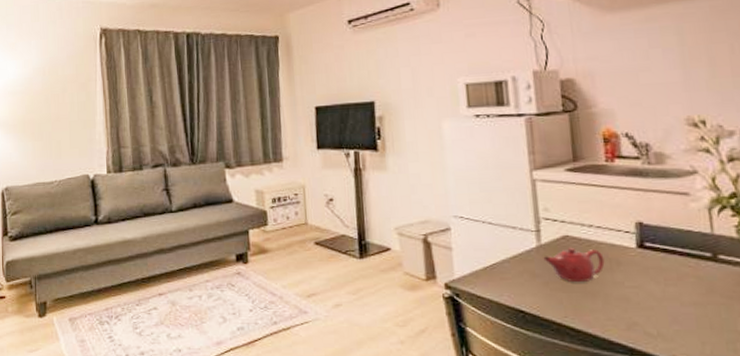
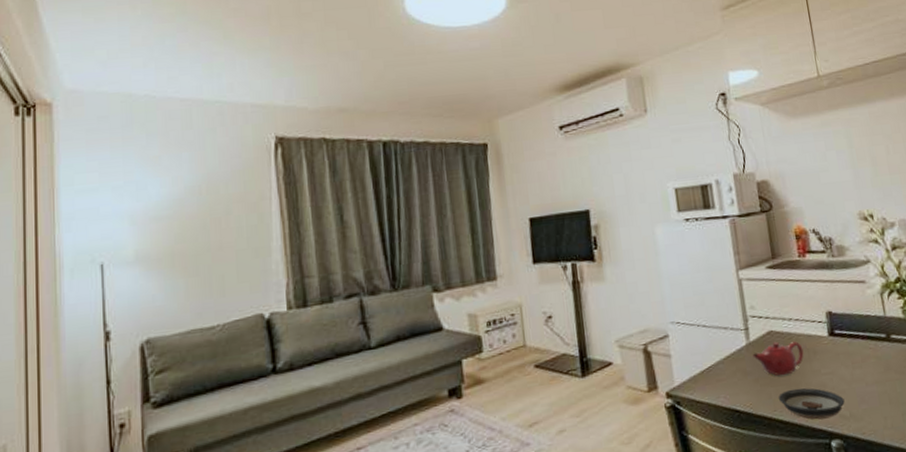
saucer: none [571,298,652,333] -> present [779,388,845,420]

